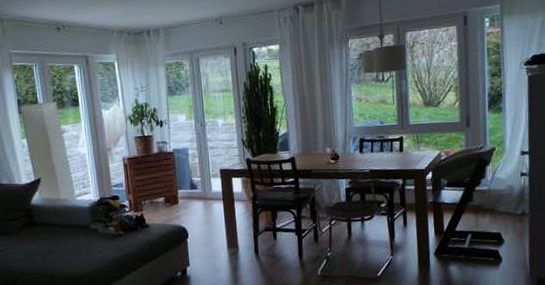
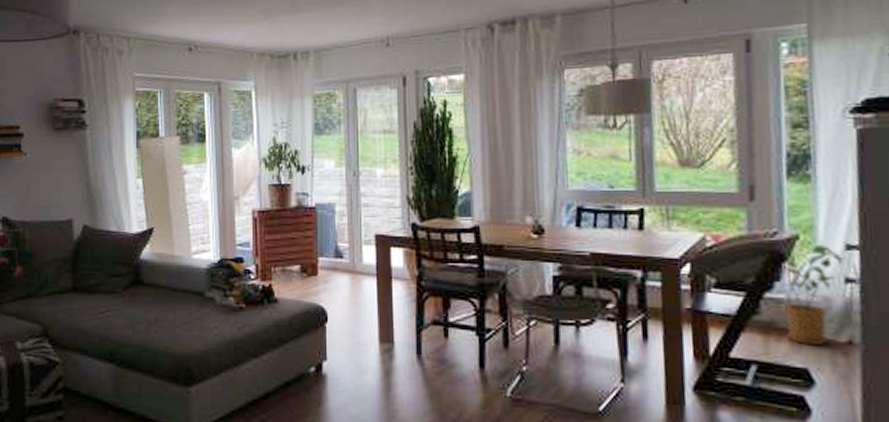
house plant: none [483,153,521,218] -> present [778,245,846,346]

